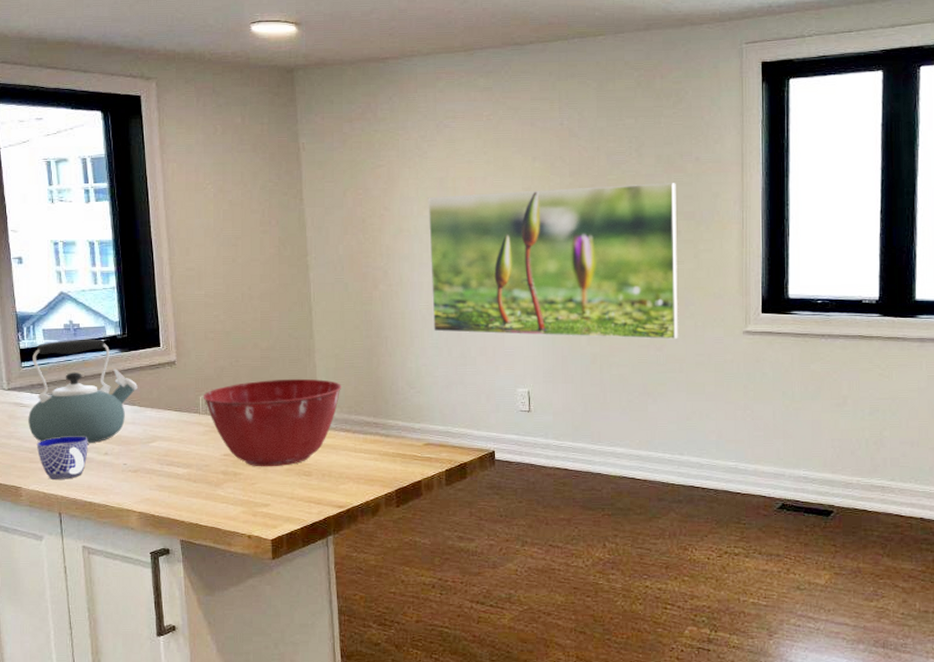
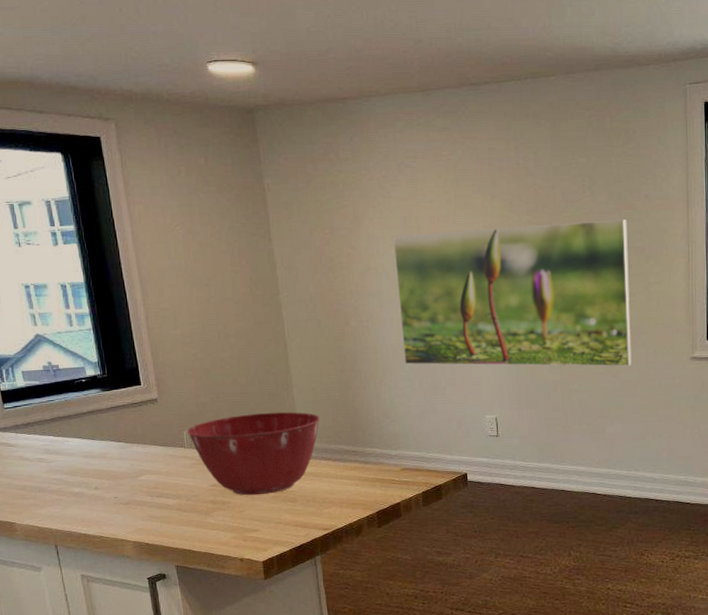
kettle: present [28,338,138,444] -> none [14,379,122,480]
cup: present [36,436,88,479] -> none [26,472,79,514]

